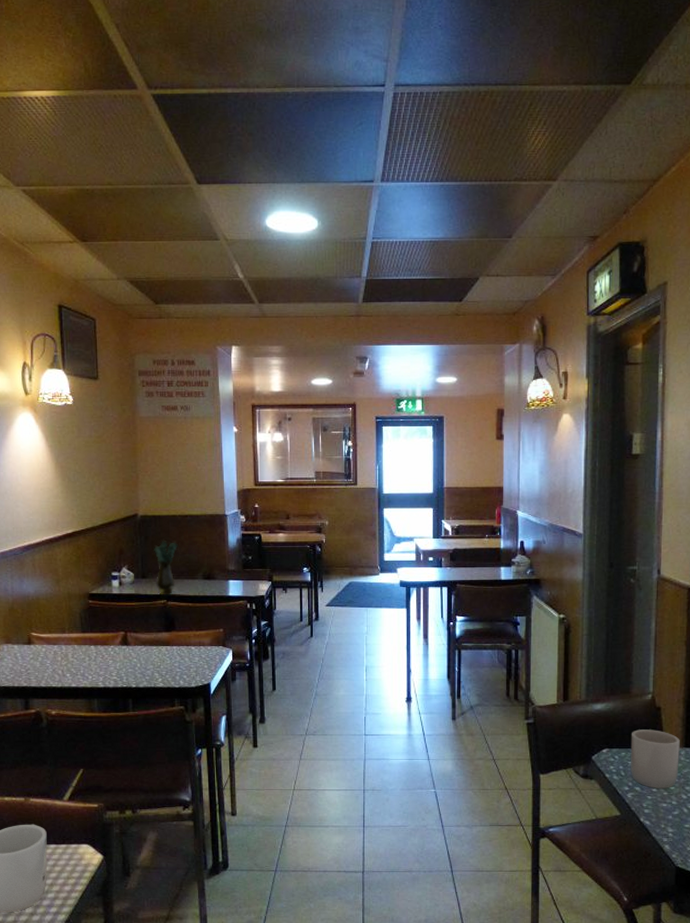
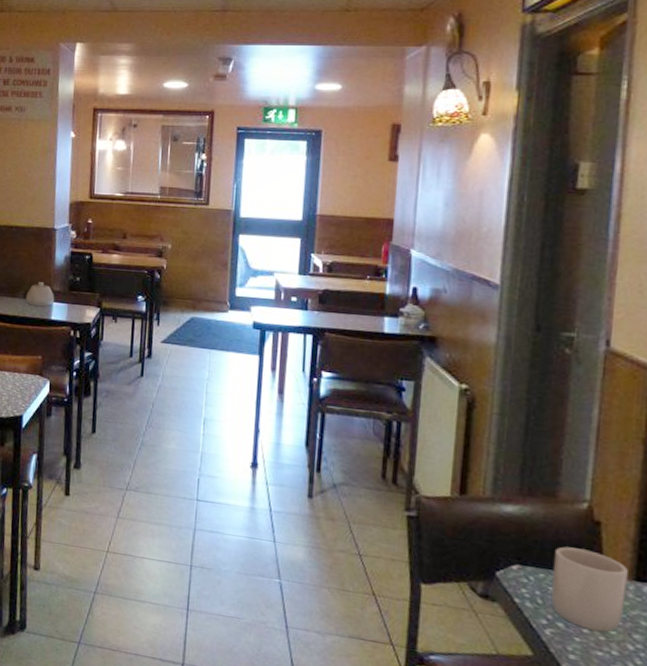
sugar bowl: none [204,562,231,585] -> present [25,281,55,307]

